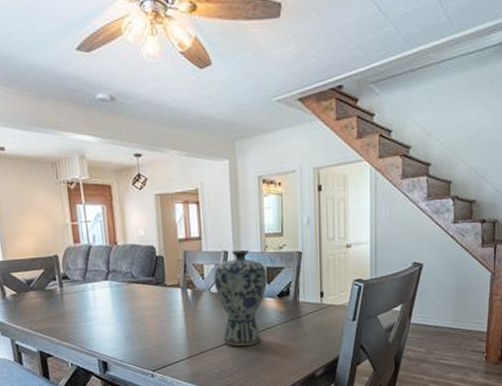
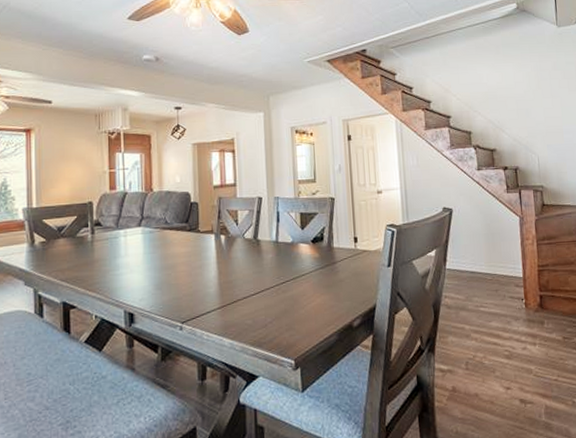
vase: present [214,249,267,346] -> none [248,195,301,295]

